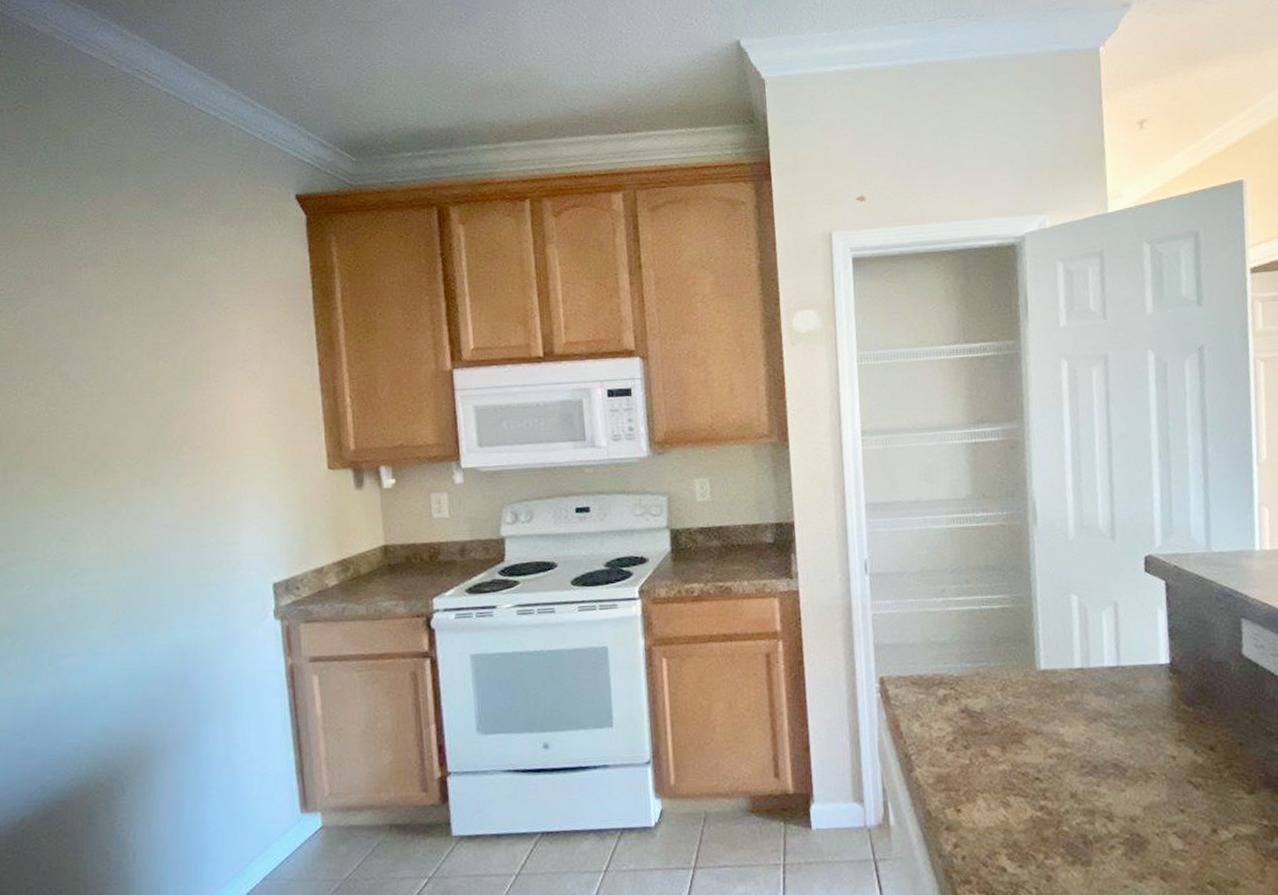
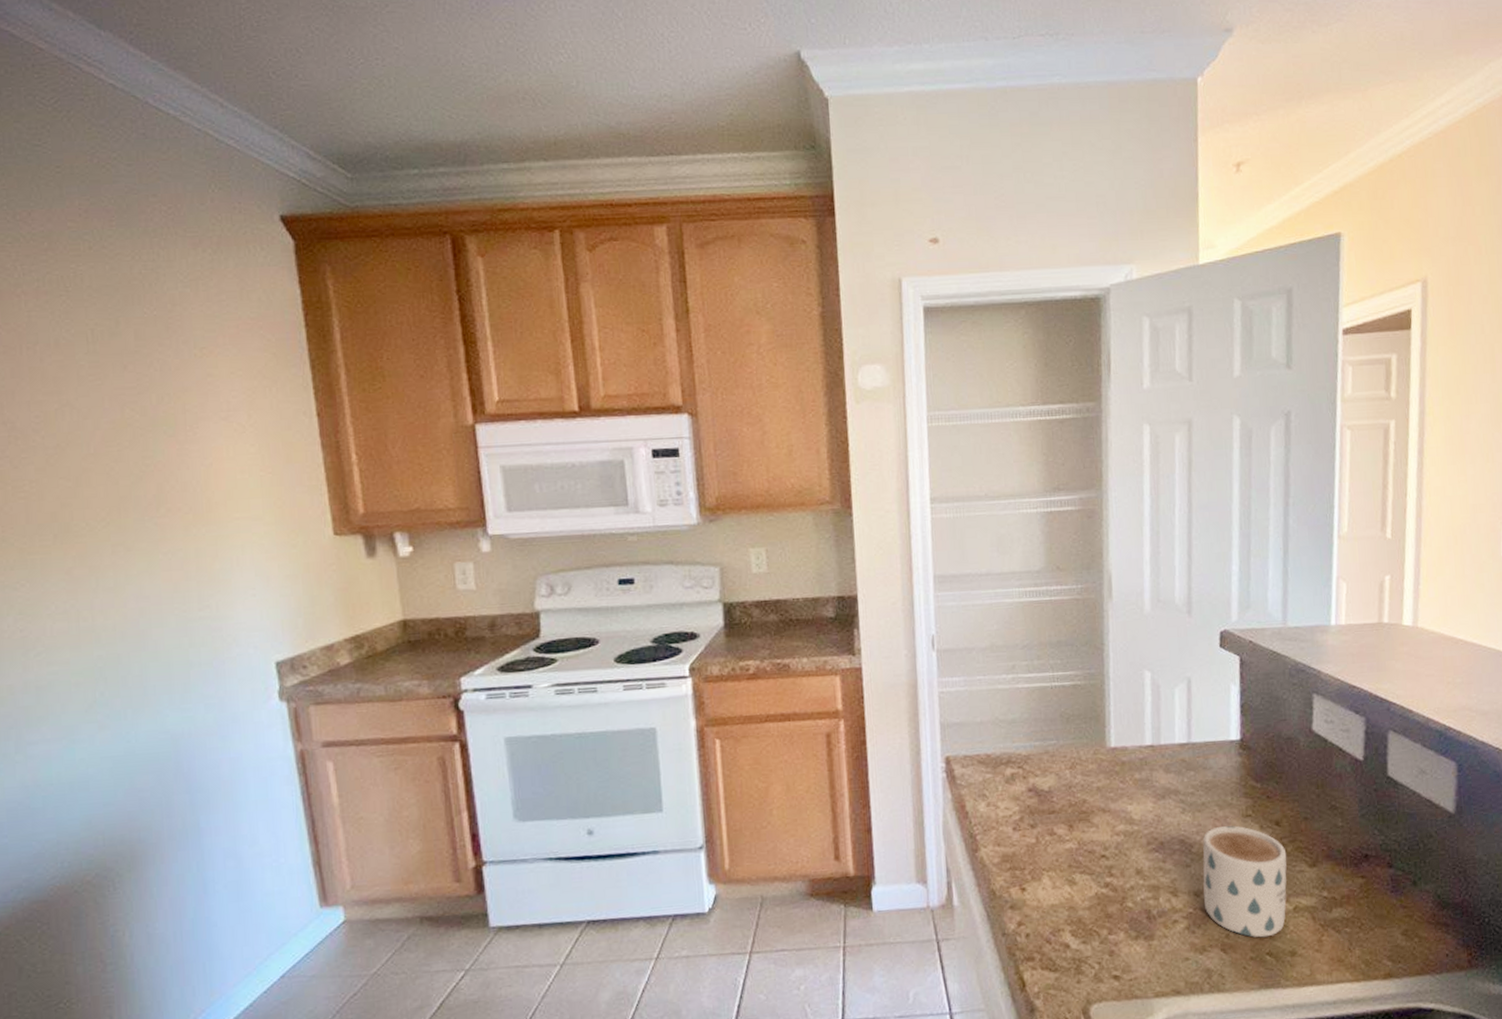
mug: none [1136,750,1226,867] -> present [1202,825,1287,938]

